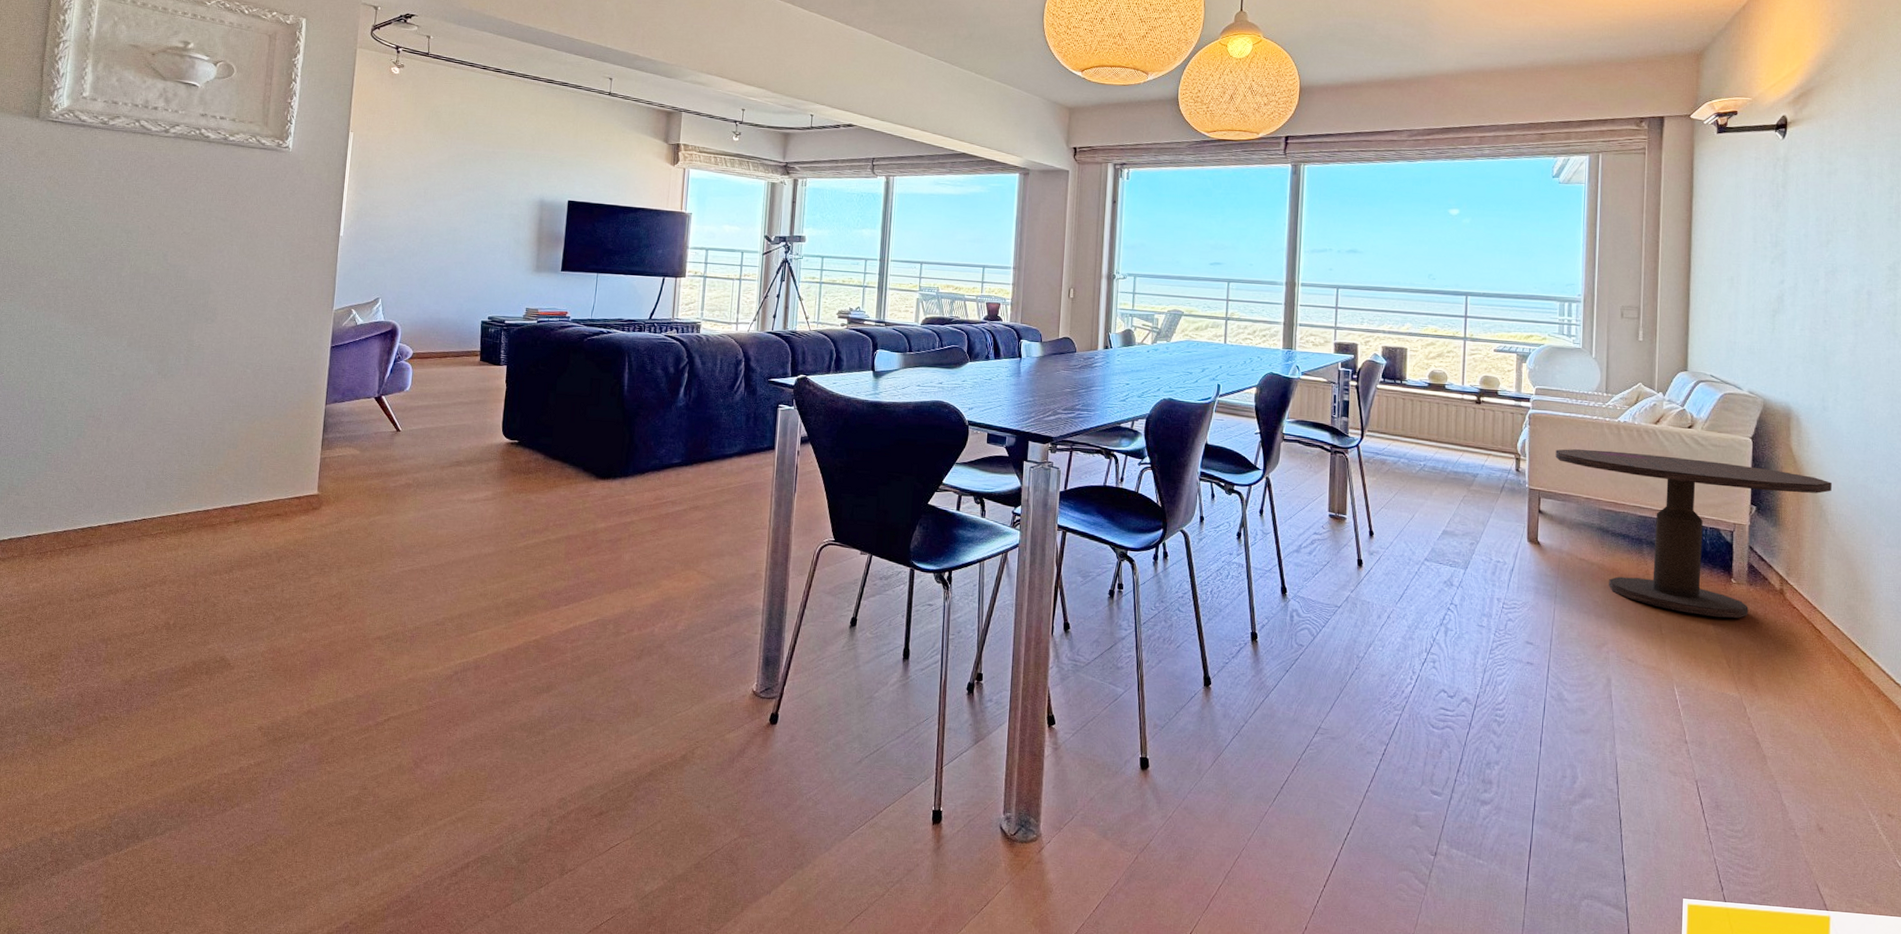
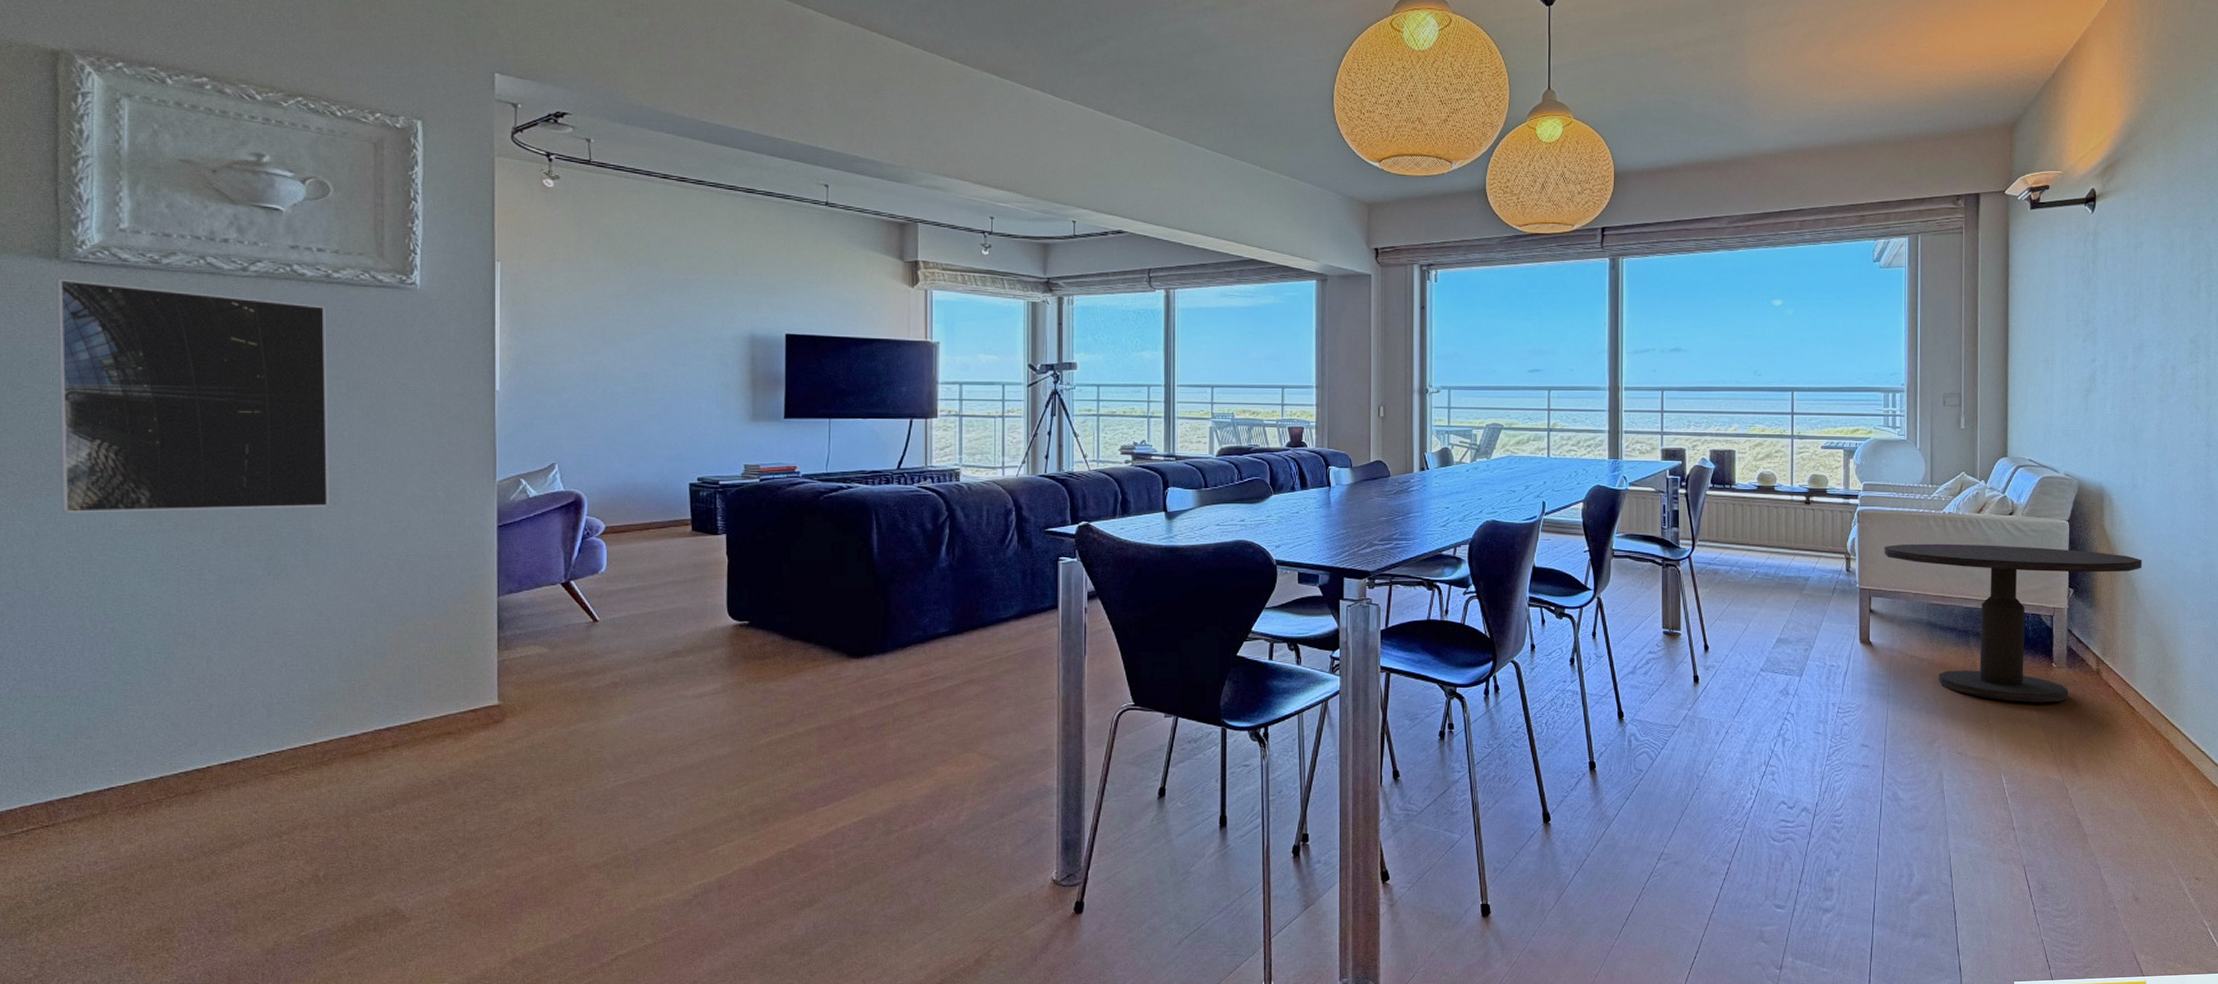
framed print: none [19,133,222,323] -> present [56,278,330,513]

